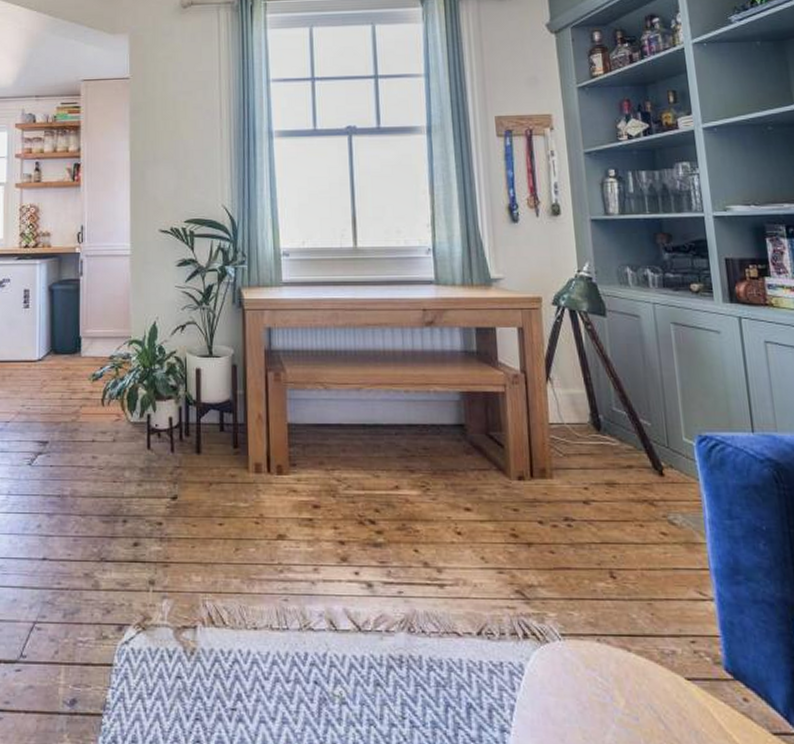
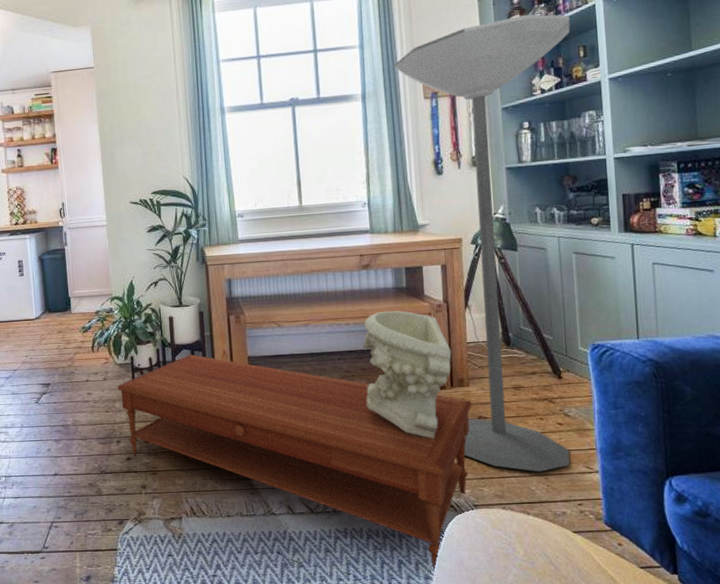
coffee table: none [129,416,557,720] -> present [118,354,472,570]
decorative bowl: none [424,378,531,543] -> present [362,310,452,439]
floor lamp: none [462,53,678,595] -> present [393,14,570,472]

